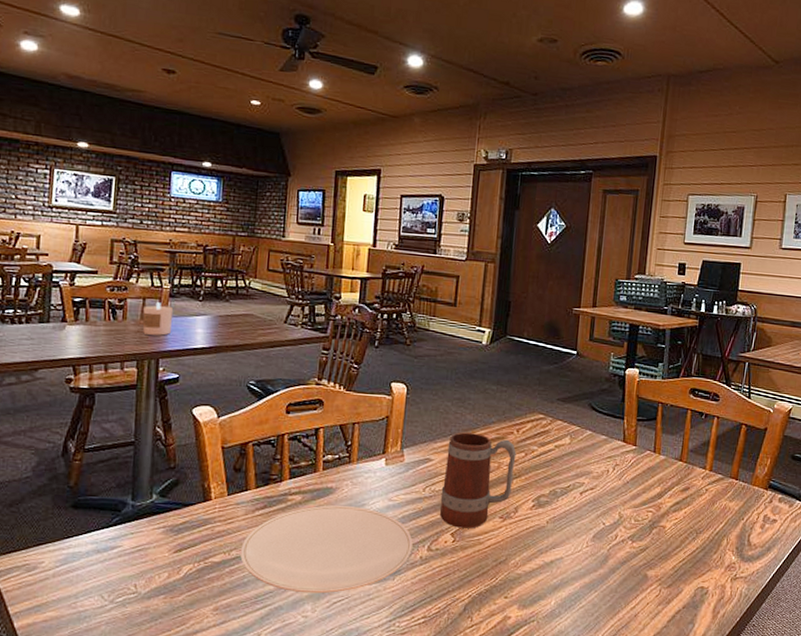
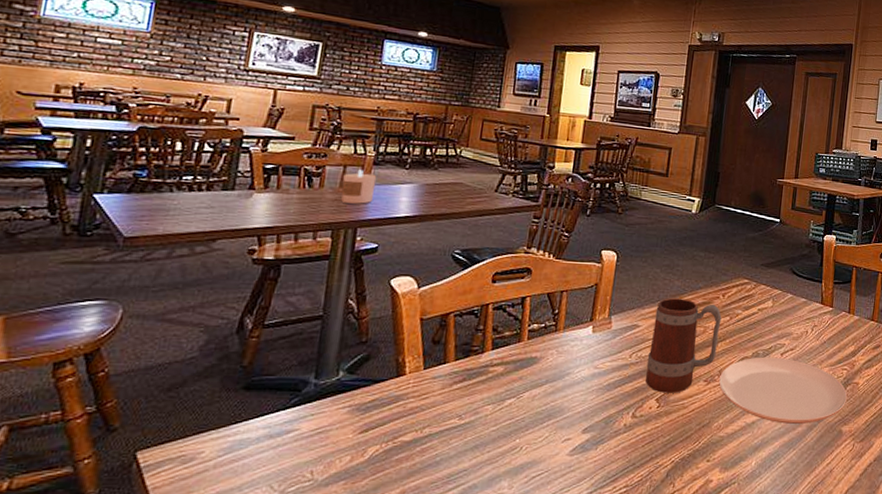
plate: present [240,505,413,594] -> none [433,376,617,469]
plate: none [515,495,653,566] -> present [719,357,847,424]

